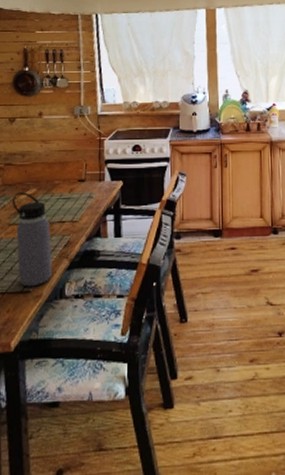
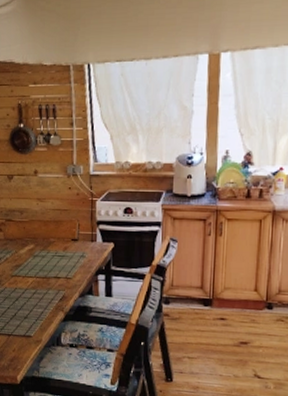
water bottle: present [12,192,53,287] -> none [14,247,50,333]

